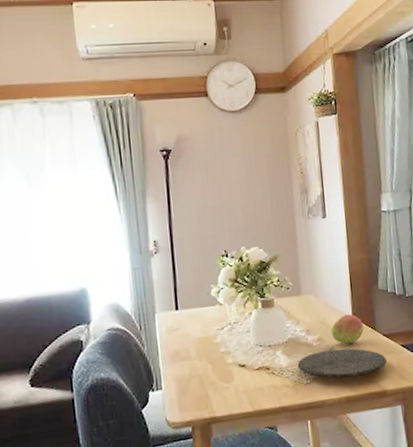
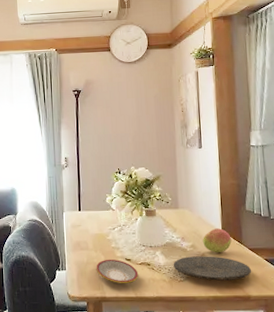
plate: none [201,367,256,398] -> present [96,259,139,283]

